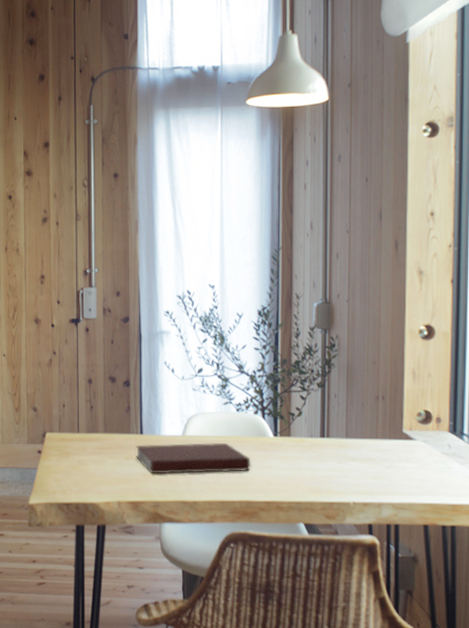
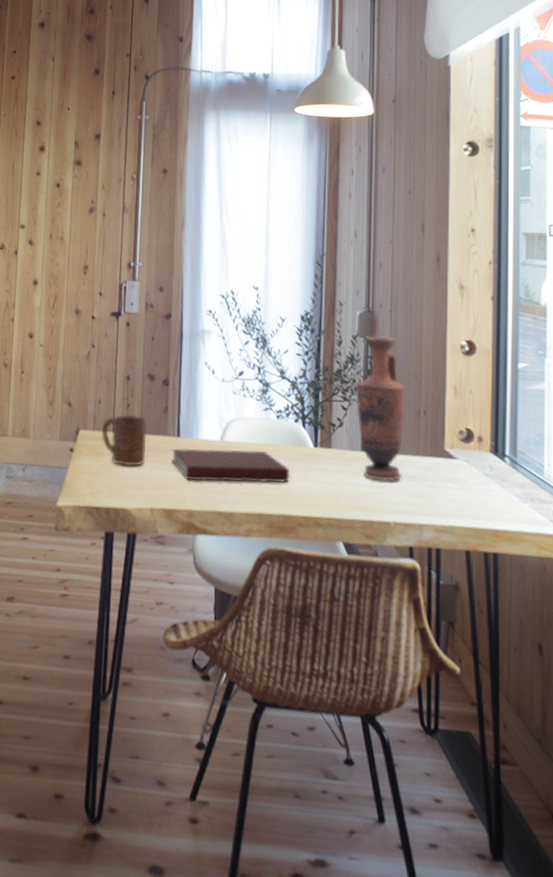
cup: none [67,416,111,465] -> present [101,414,148,467]
vase: none [313,326,363,465] -> present [355,336,405,482]

